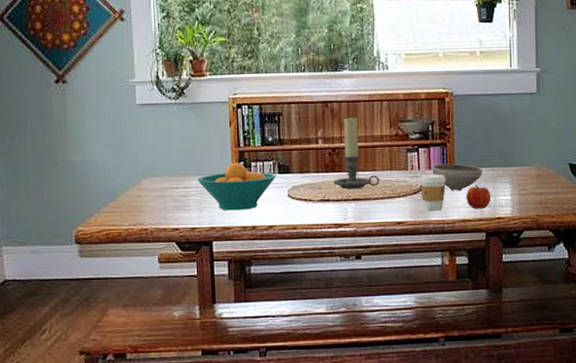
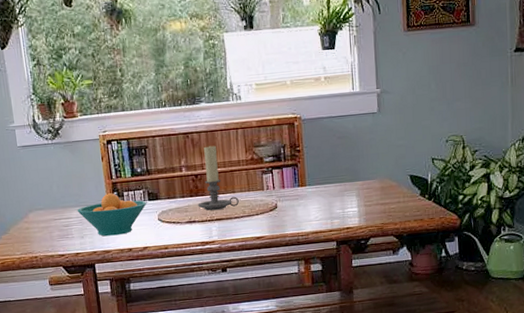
coffee cup: present [420,174,446,211] -> none [275,192,299,226]
bowl: present [432,163,482,191] -> none [285,181,331,207]
fruit: present [466,185,491,209] -> none [317,199,340,222]

